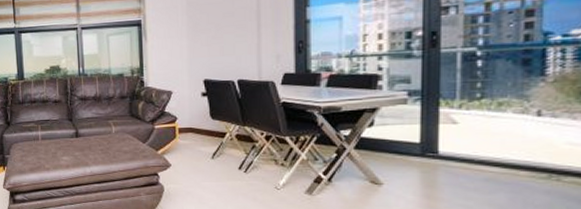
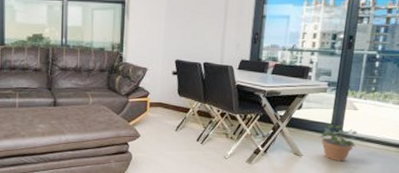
potted plant: none [403,143,463,191] -> present [318,124,357,162]

